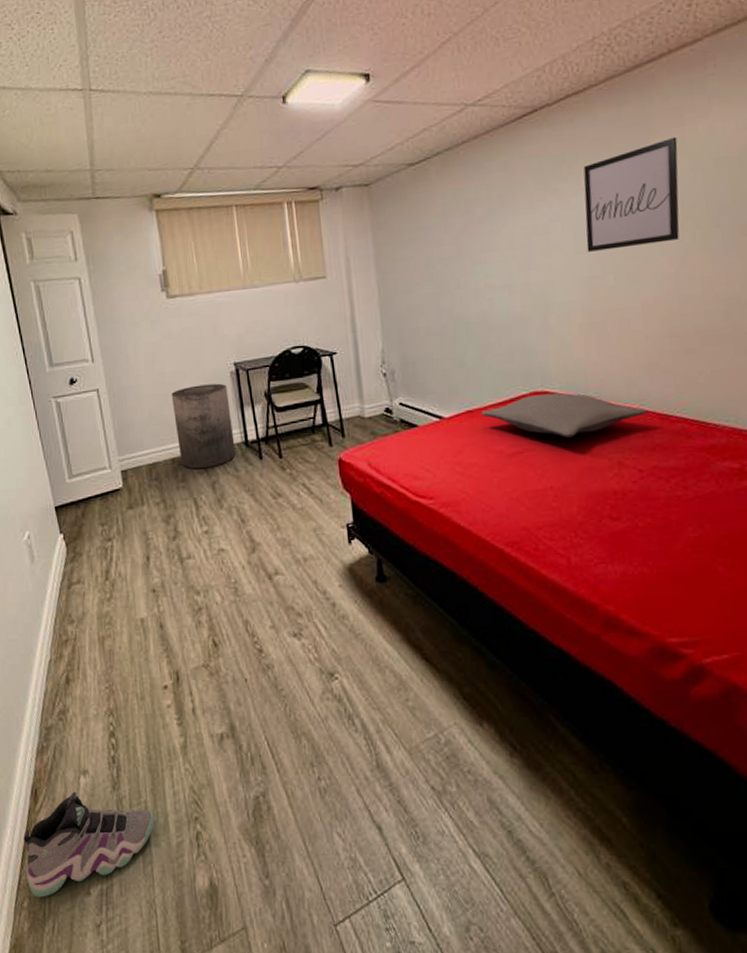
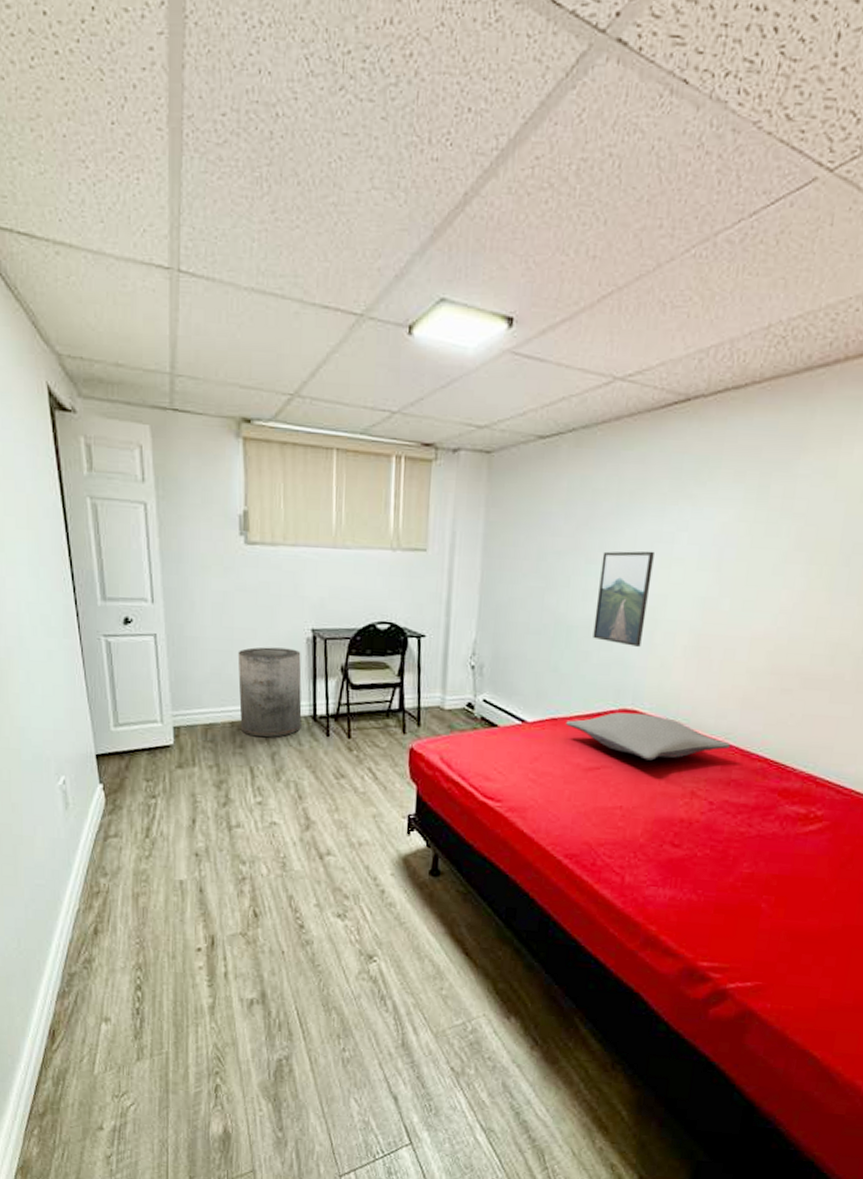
sneaker: present [23,791,155,898] -> none [38,1036,175,1128]
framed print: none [485,244,538,333] -> present [593,551,654,647]
wall art: present [583,136,680,252] -> none [709,458,830,574]

